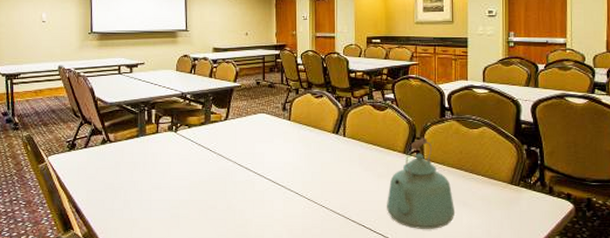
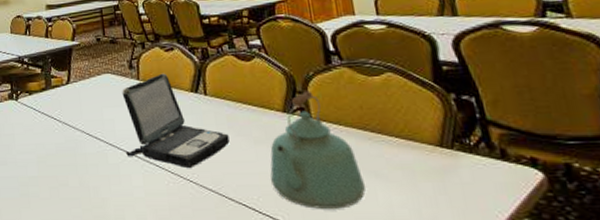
laptop: none [271,116,358,196] -> present [122,73,230,169]

